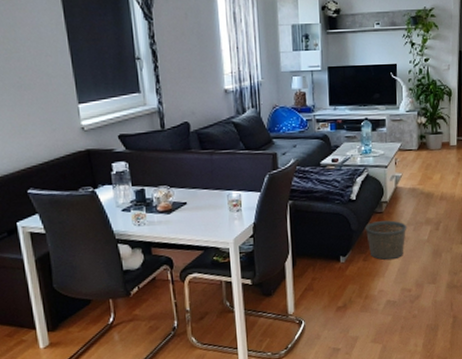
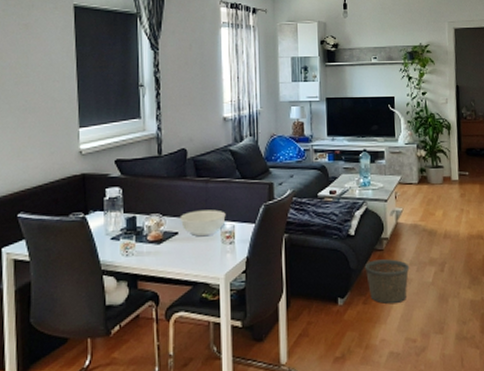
bowl: none [187,180,232,206] -> present [180,209,226,237]

